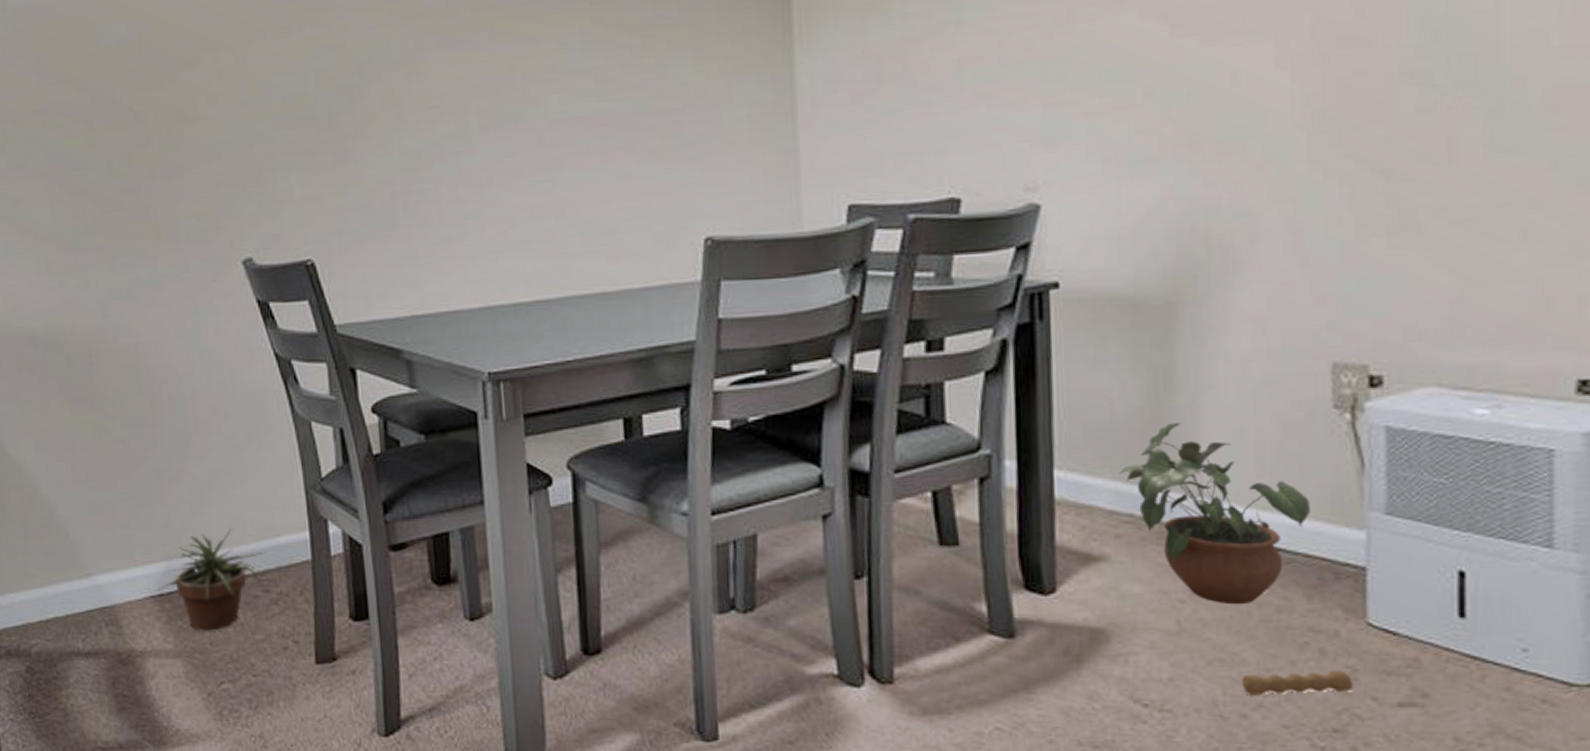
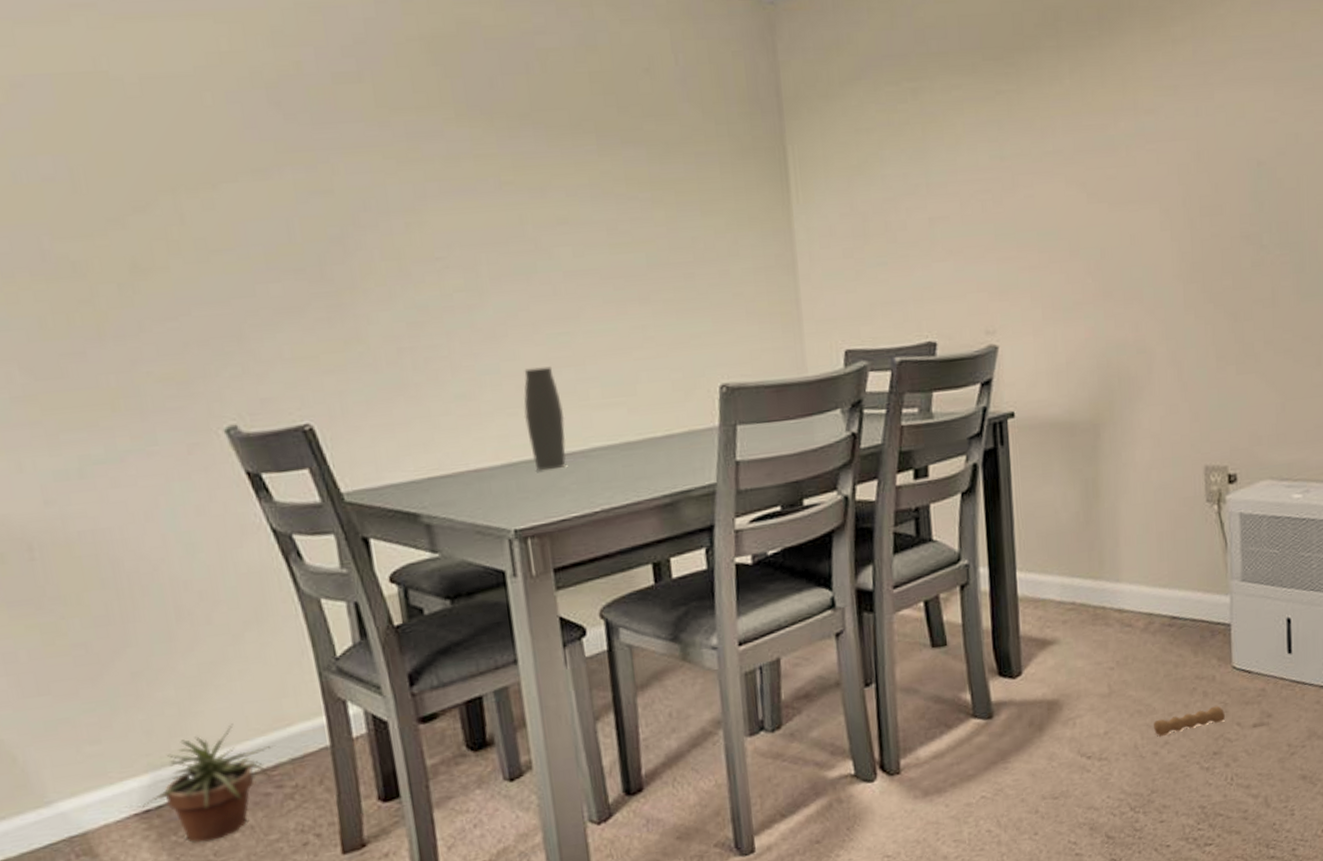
vase: none [503,213,543,316] -> present [523,366,567,471]
potted plant: present [1119,423,1312,605] -> none [1063,523,1195,667]

